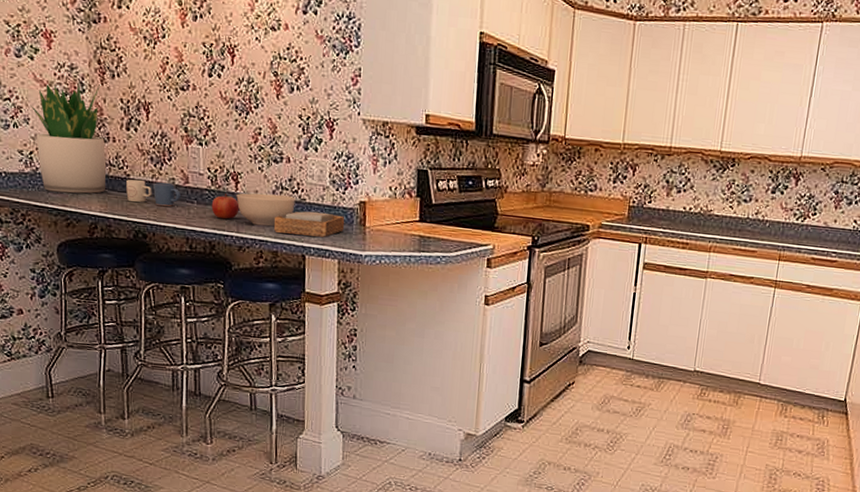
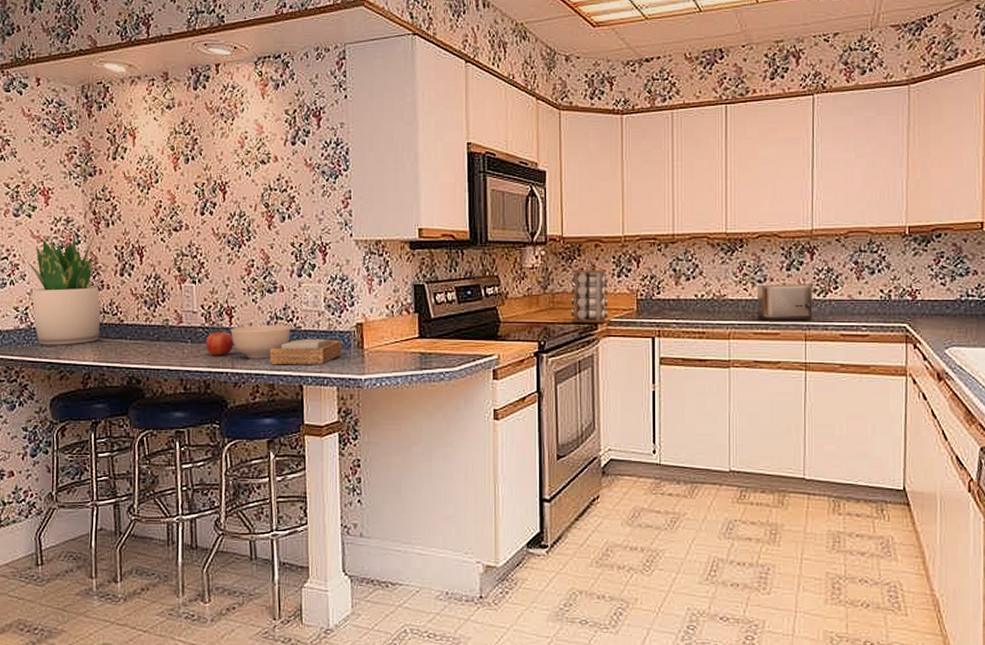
mug: present [126,179,152,203] -> none [120,324,146,348]
mug: present [153,182,181,207] -> none [147,324,174,349]
spice rack: none [565,164,605,226] -> present [571,261,609,323]
toaster: none [738,203,795,243] -> present [757,284,815,321]

